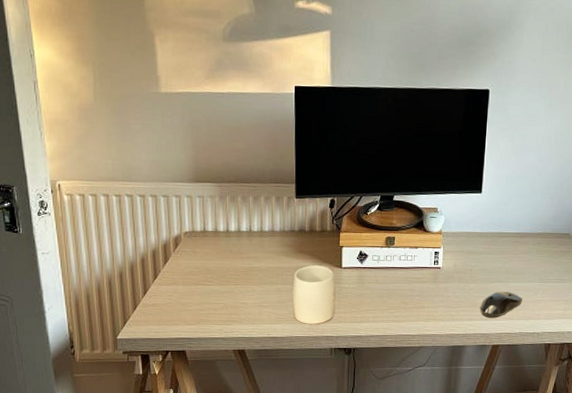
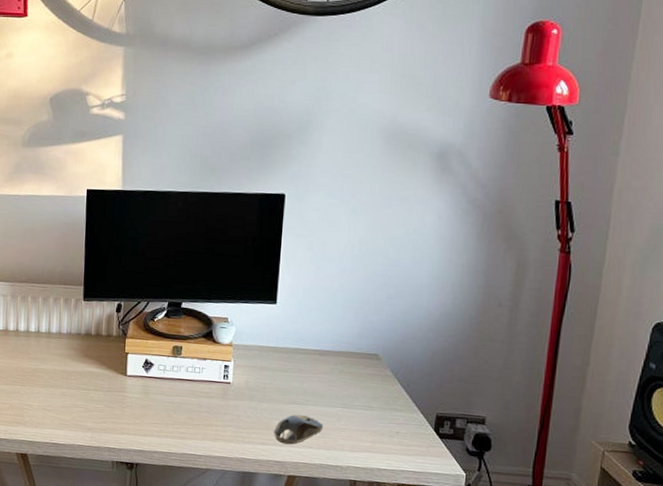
mug: present [292,265,336,324] -> none [76,370,120,434]

